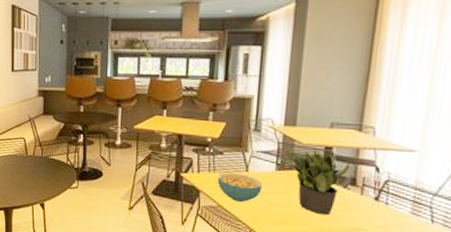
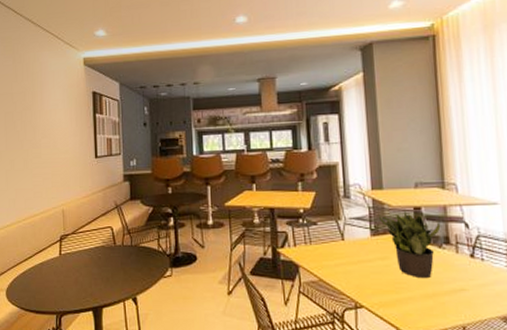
cereal bowl: present [217,172,262,203] -> none [314,243,360,274]

